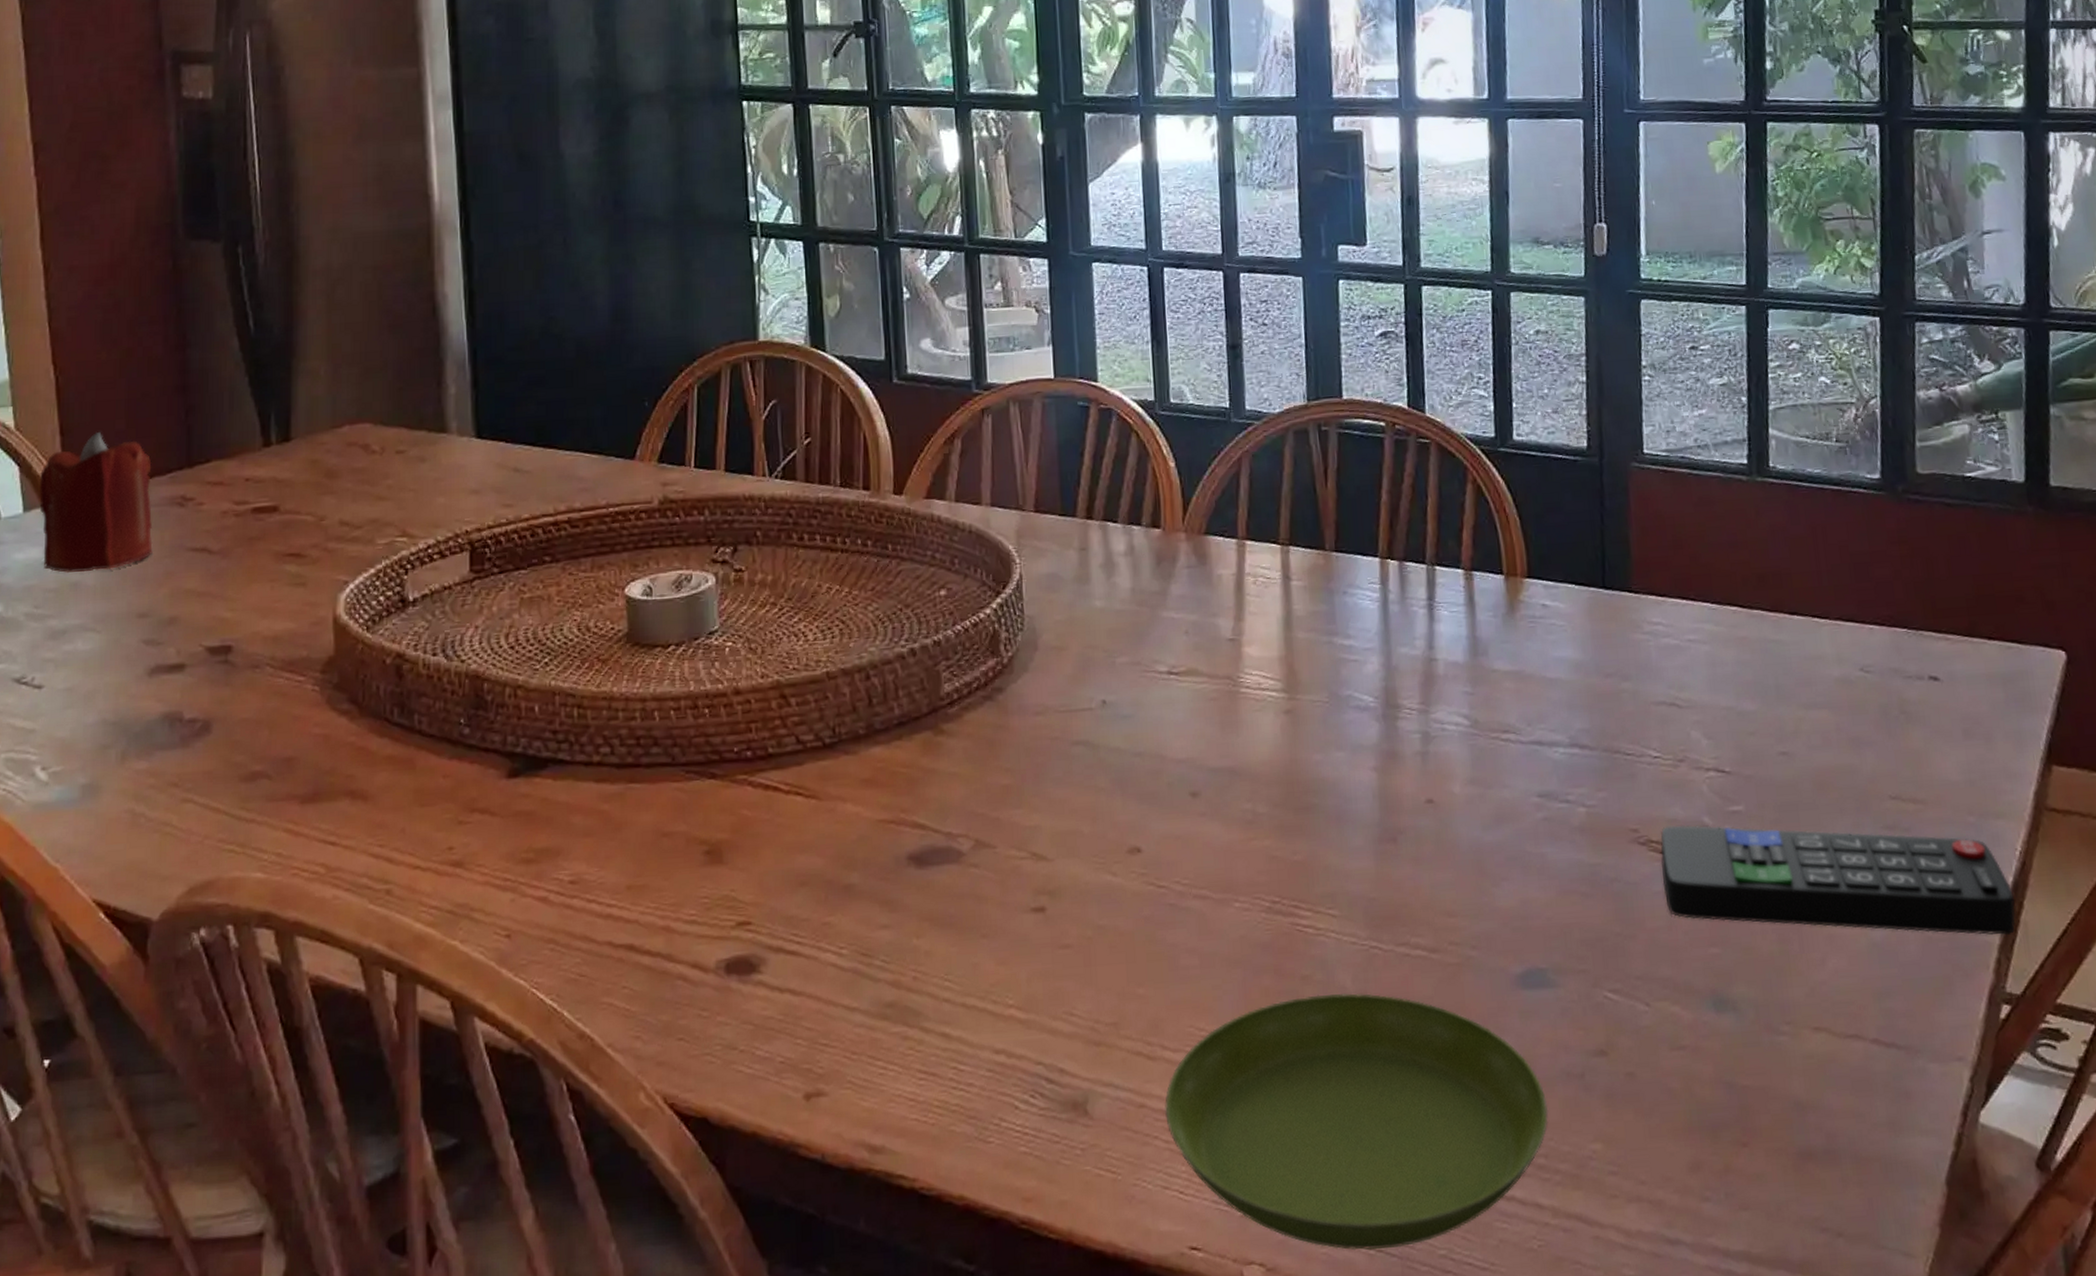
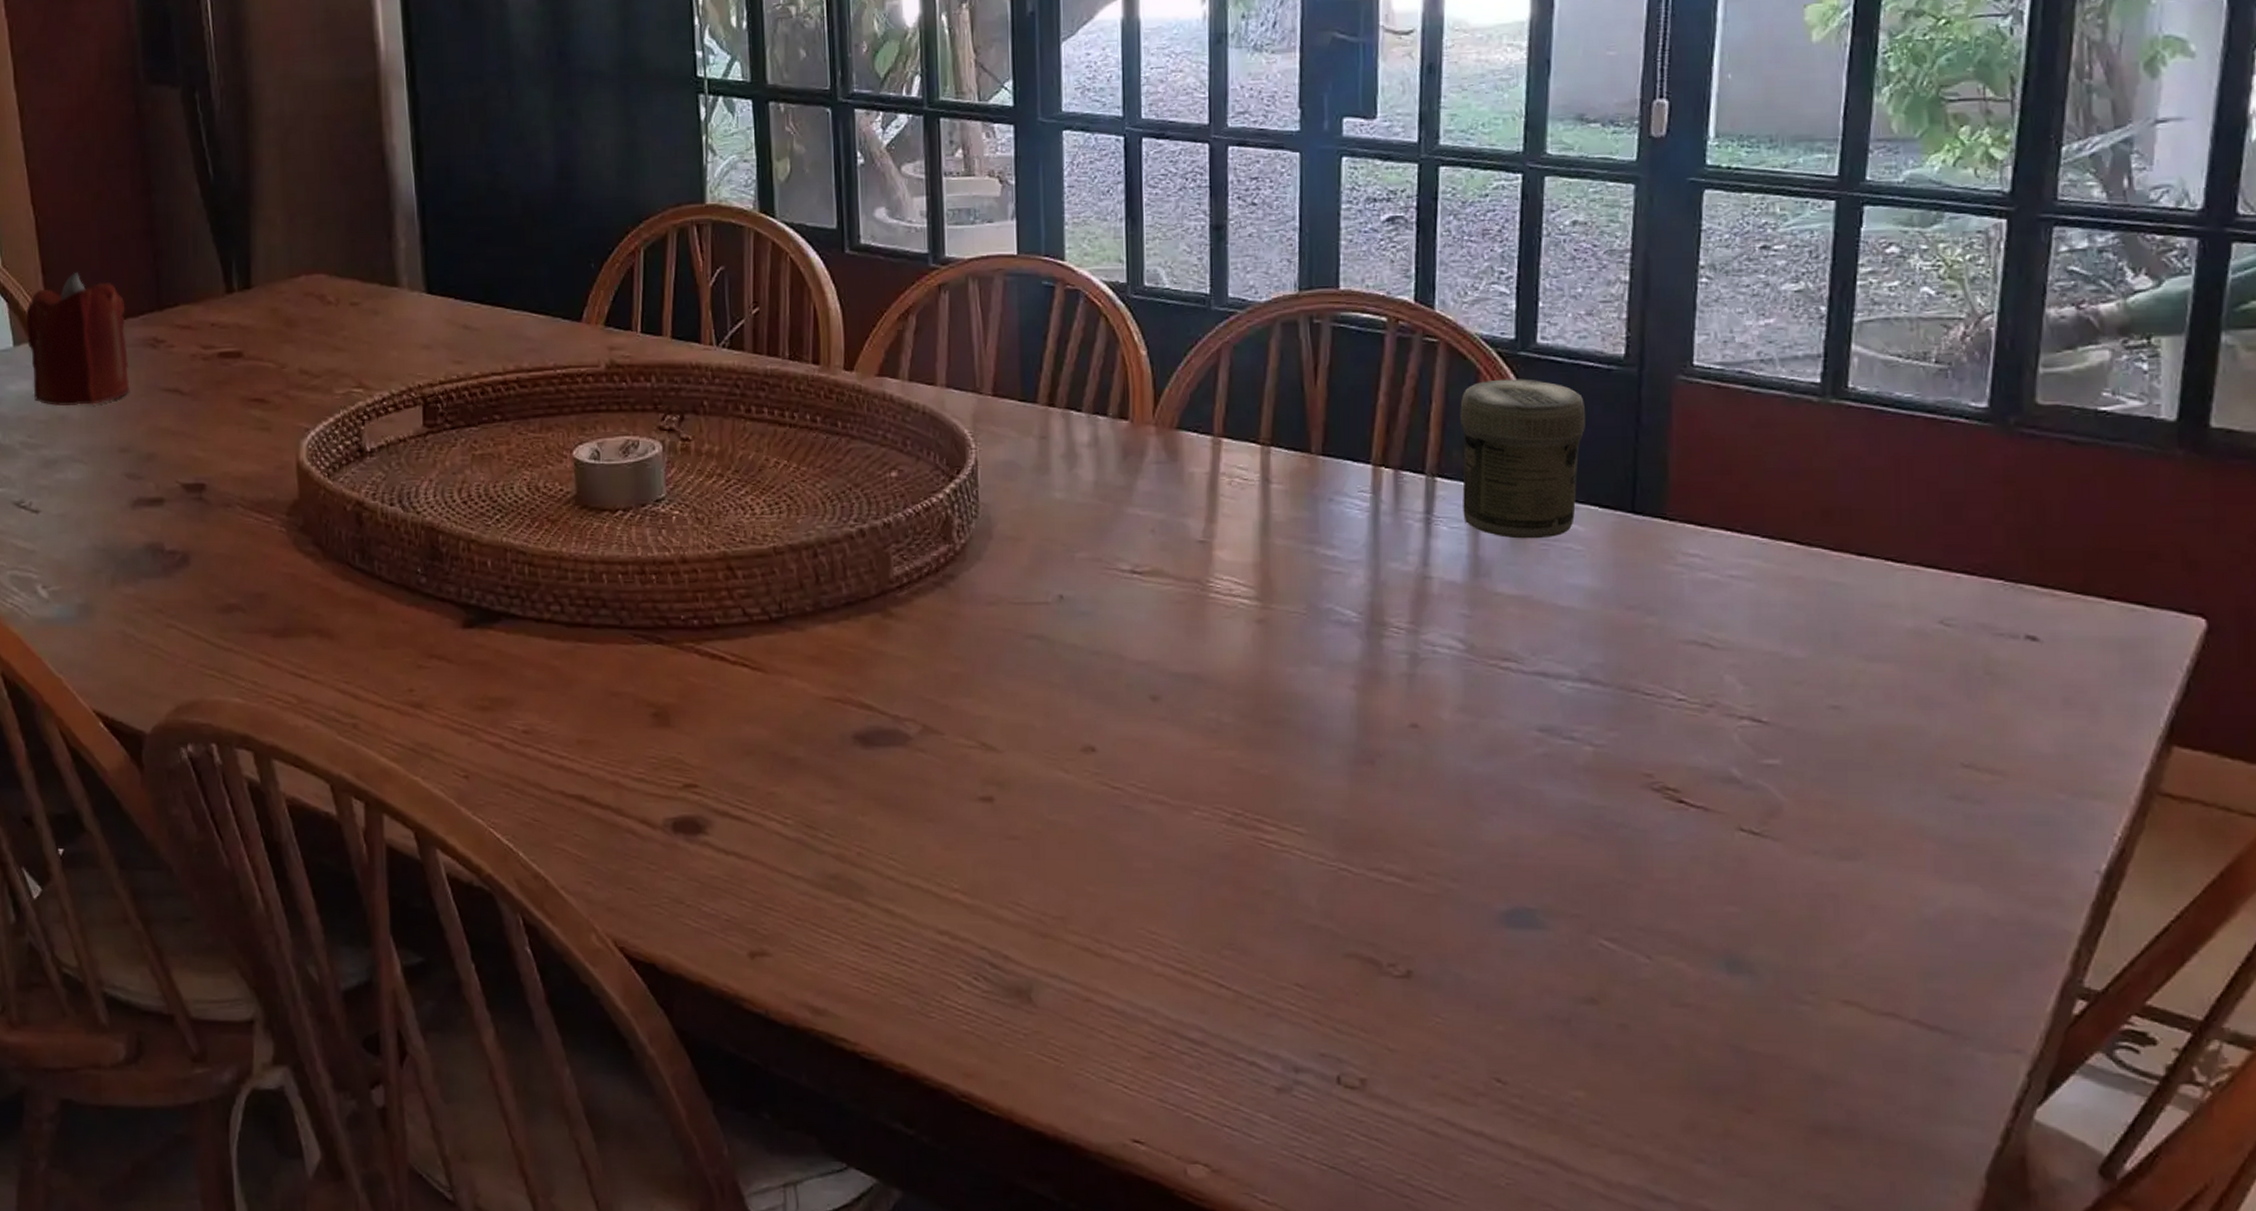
saucer: present [1165,993,1549,1251] -> none [1112,911,1528,1167]
jar: none [1452,472,1559,619] -> present [1460,379,1585,539]
remote control: present [1660,824,2015,935] -> none [1676,774,2107,926]

